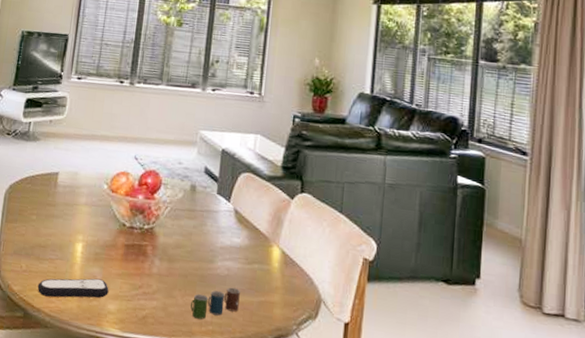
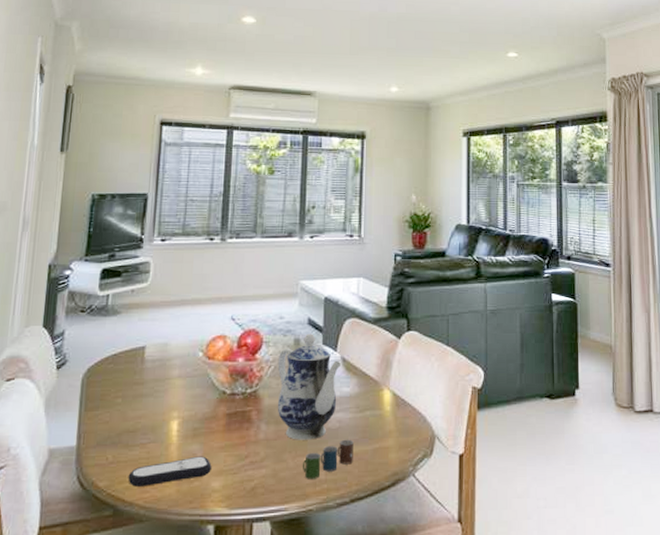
teapot: none [170,181,234,283] -> present [277,333,342,440]

